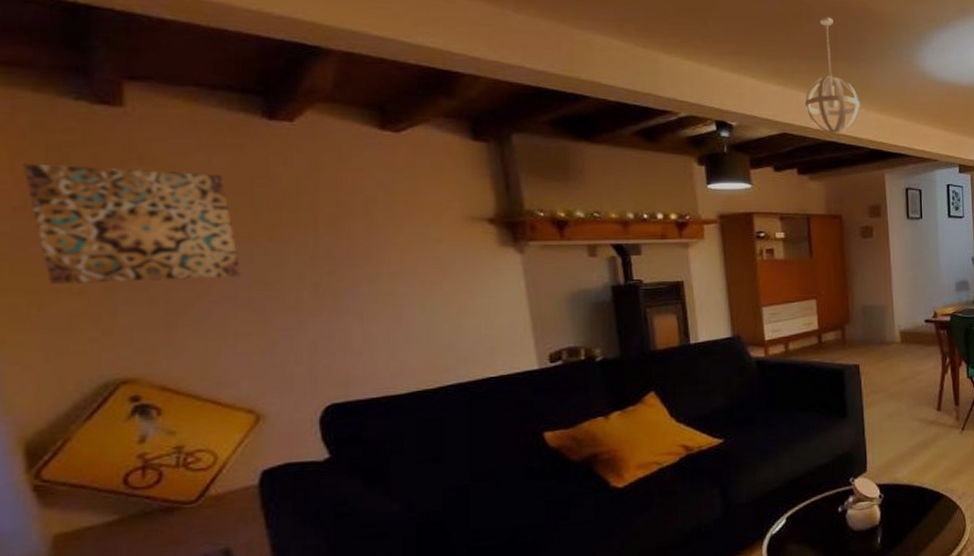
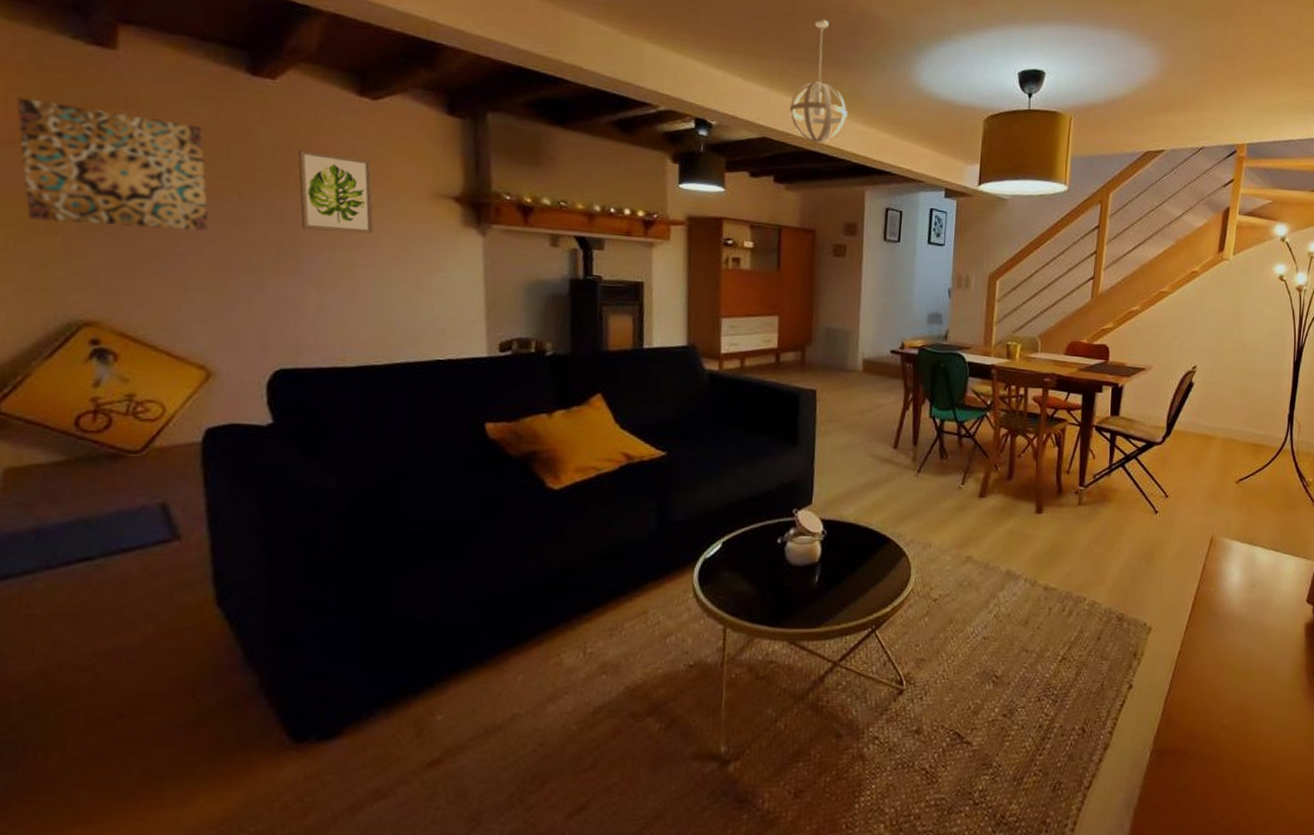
wall art: none [325,189,411,265] -> present [298,150,374,234]

